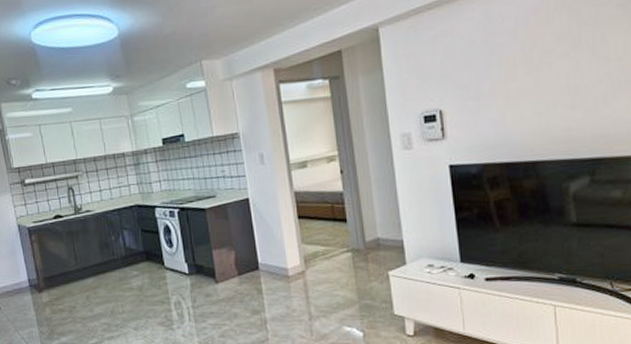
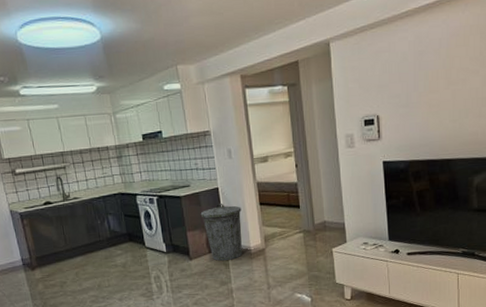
trash can: none [228,216,278,285] -> present [200,203,242,261]

